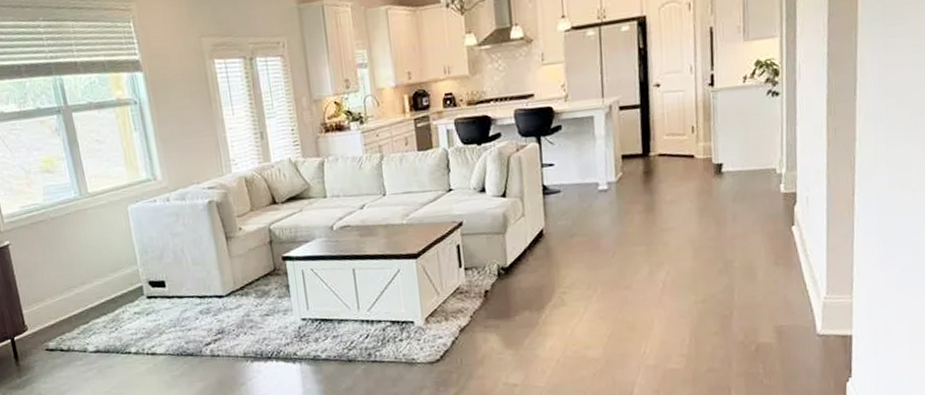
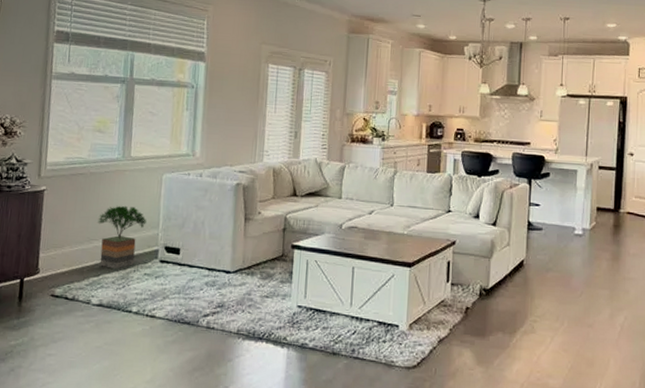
potted tree: none [71,246,123,314] -> present [98,205,147,269]

